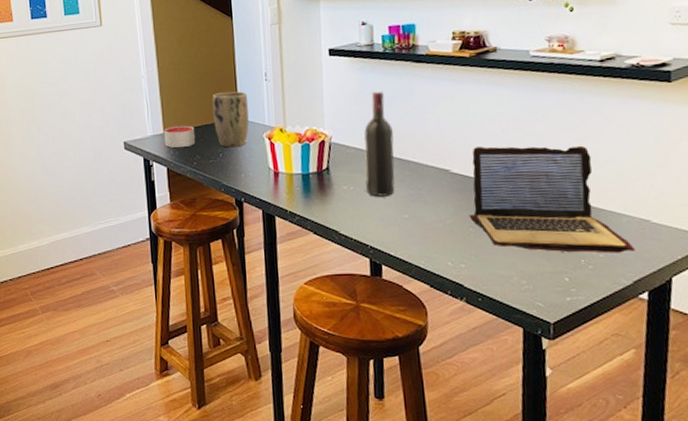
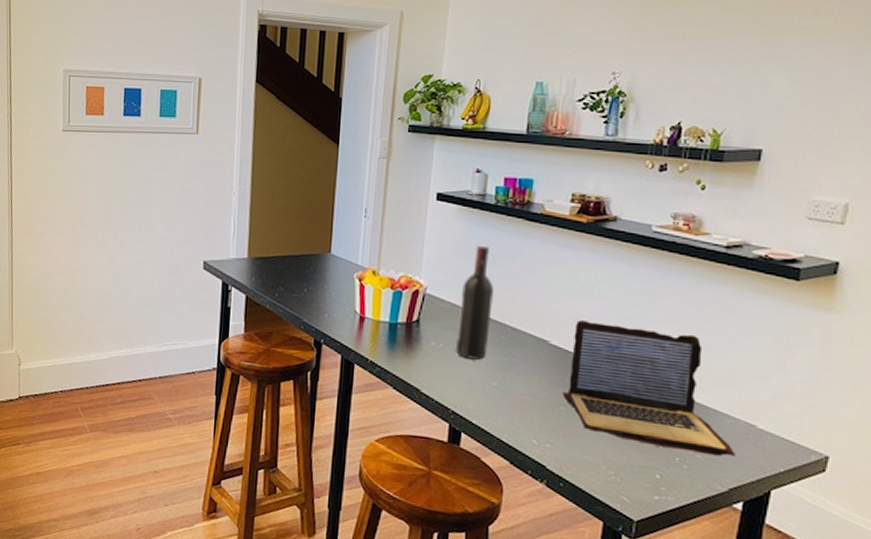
candle: present [163,125,196,148] -> none [247,251,282,276]
plant pot: present [212,91,249,148] -> none [303,223,343,284]

